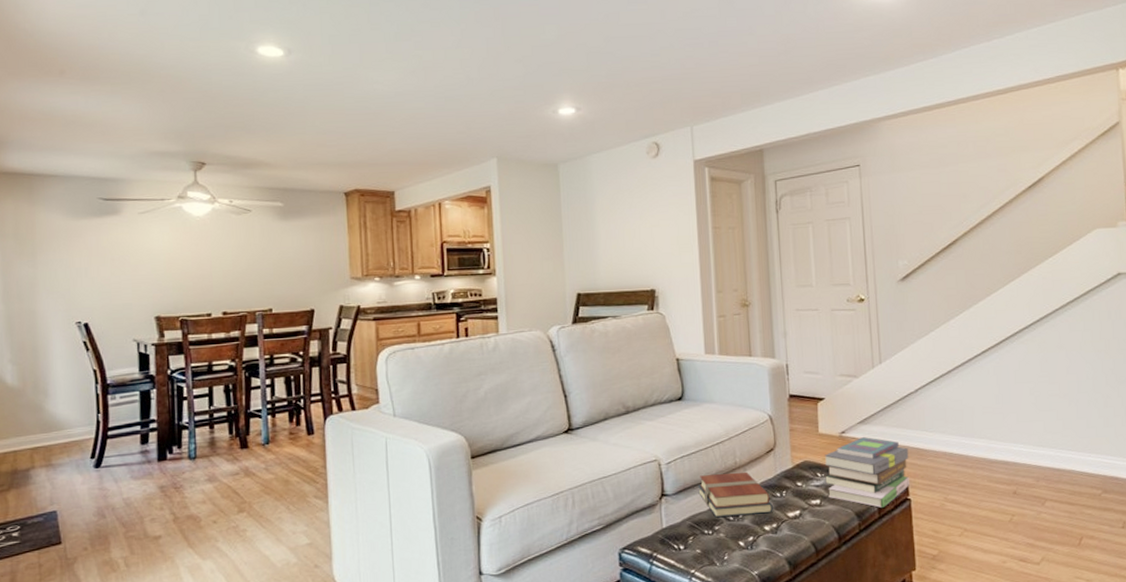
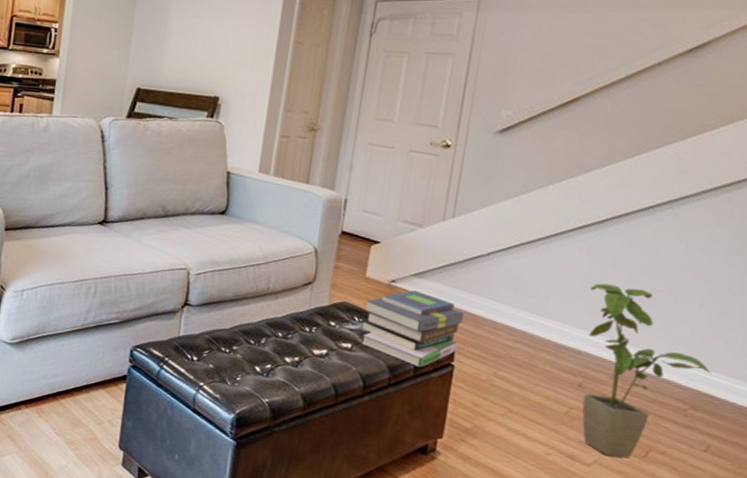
books: present [698,471,773,518] -> none [223,293,299,346]
house plant: none [1003,396,1111,551] -> present [582,283,712,459]

